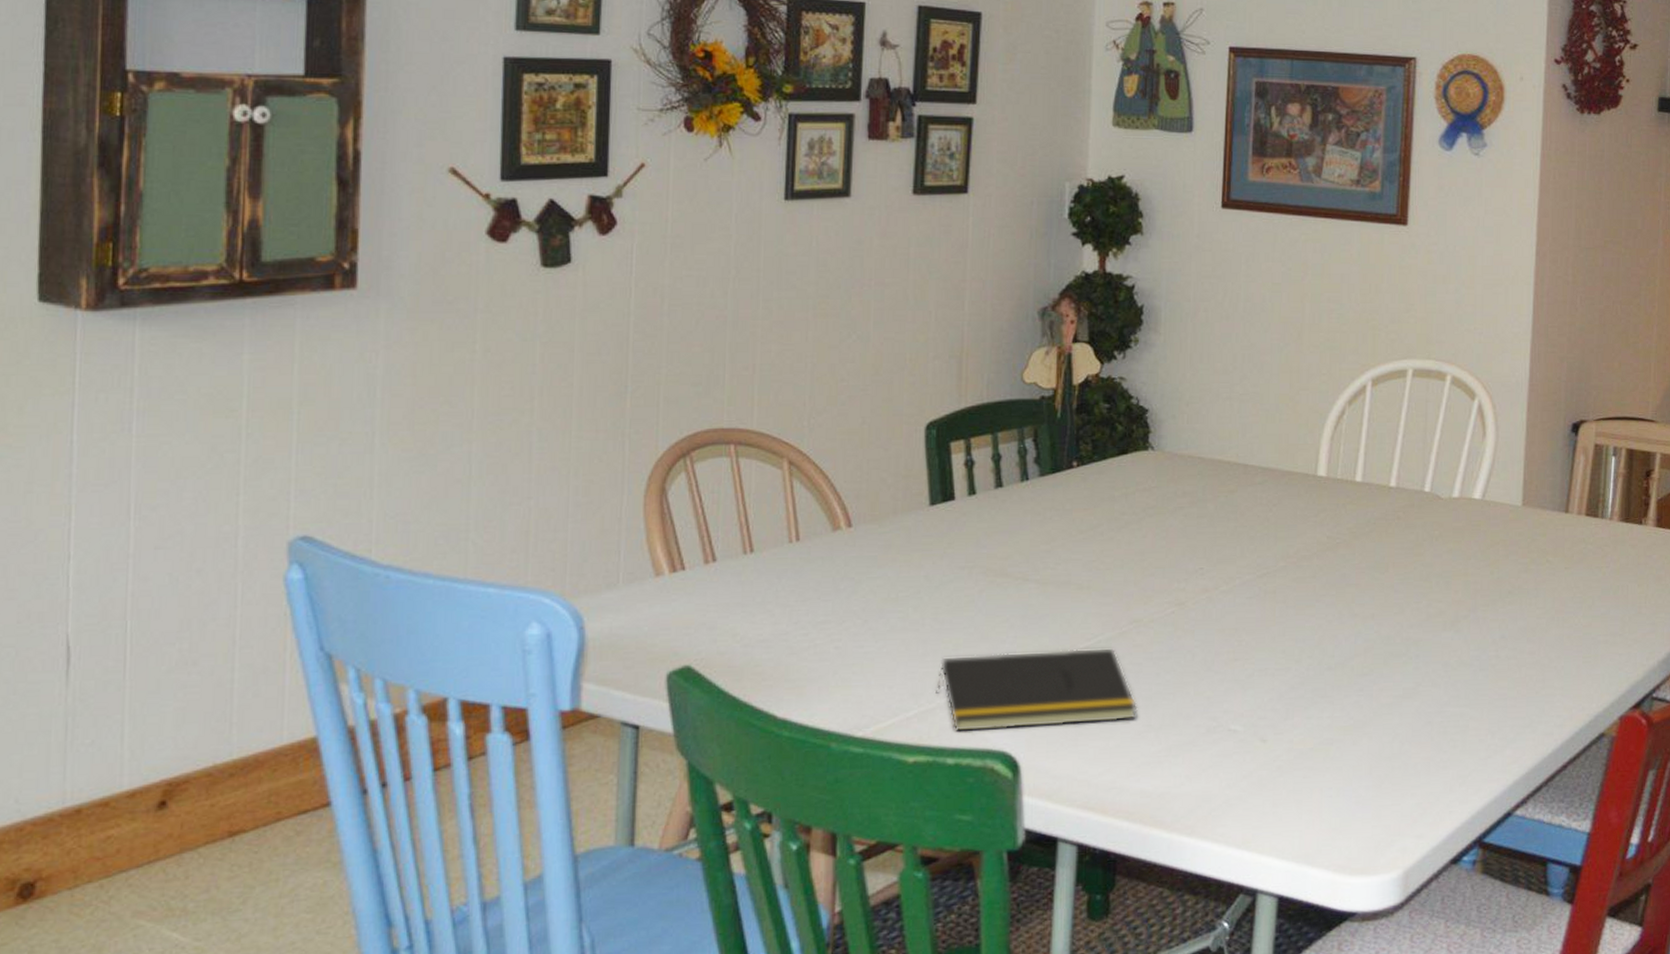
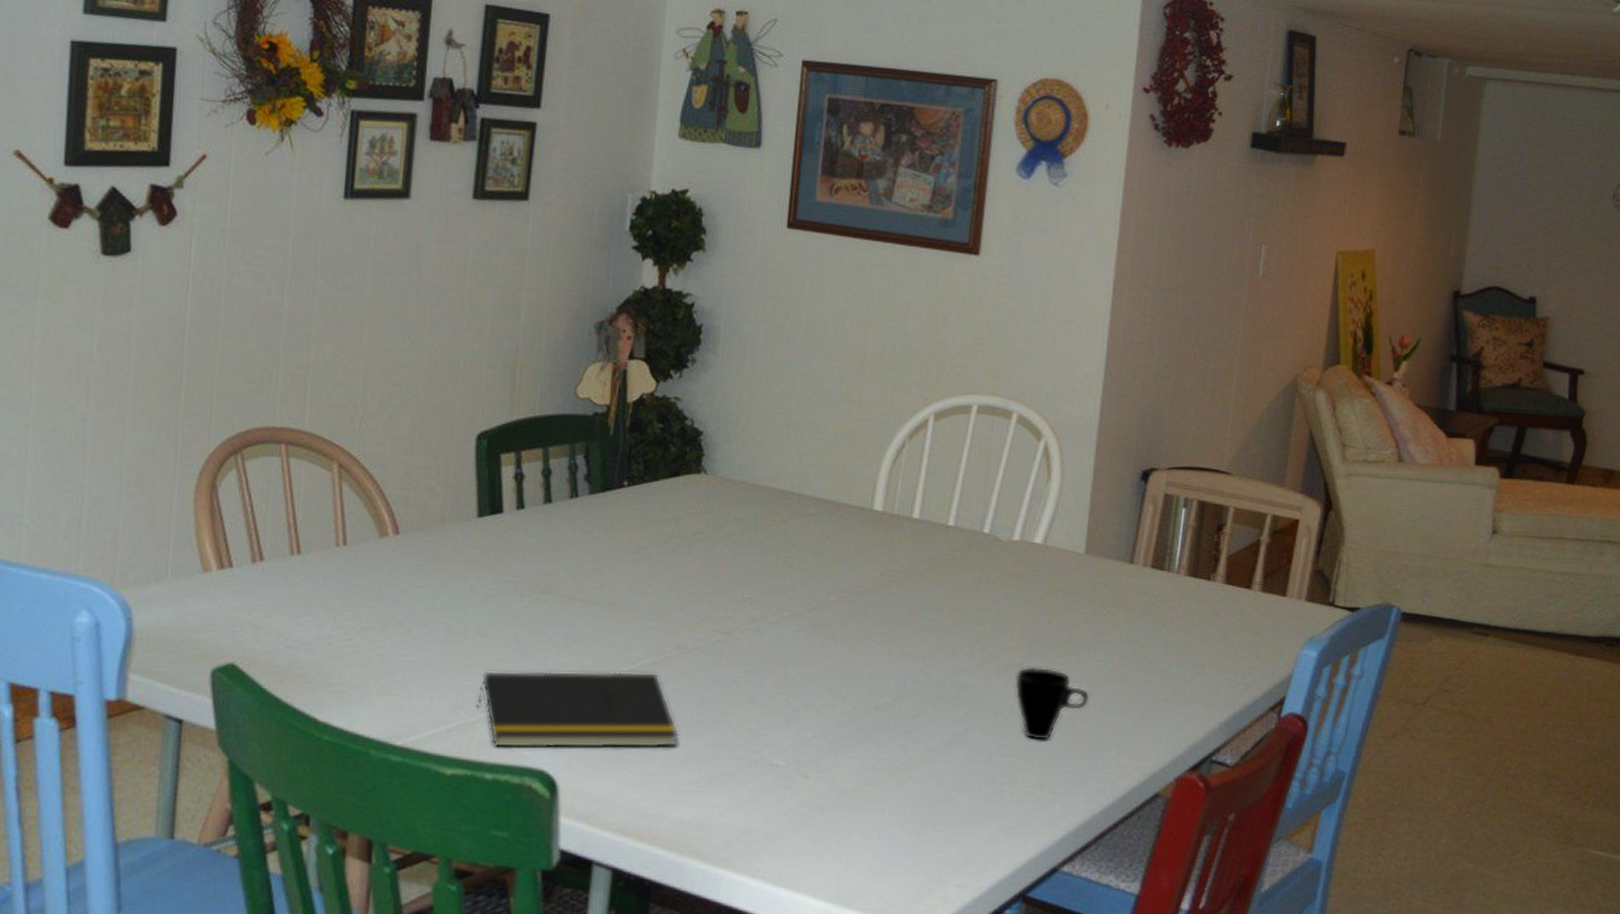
cup: none [1462,618,1534,690] -> present [1015,667,1090,741]

